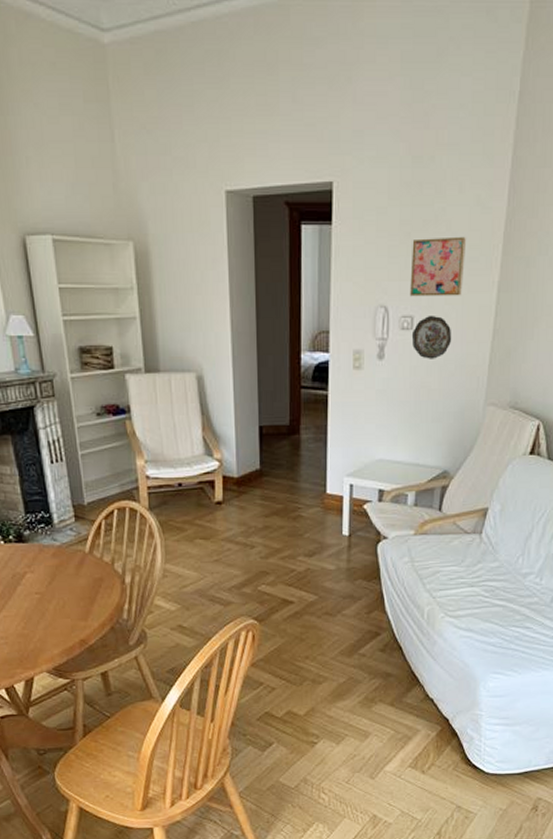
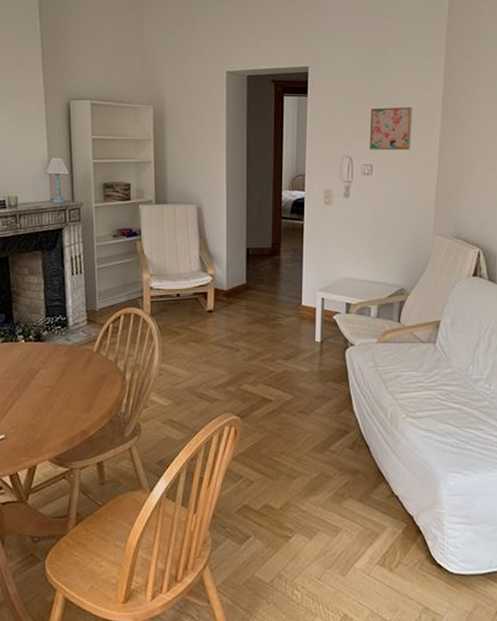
decorative plate: present [411,315,452,359] -> none [371,164,404,198]

